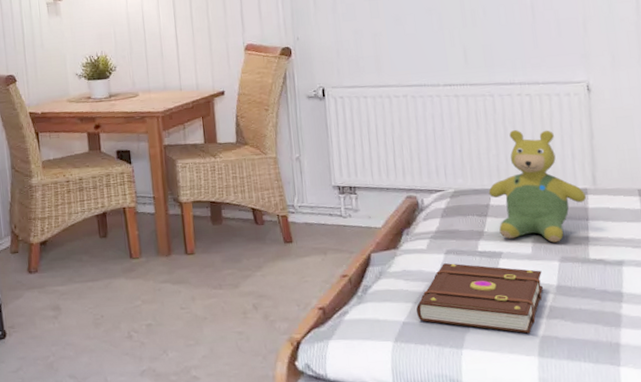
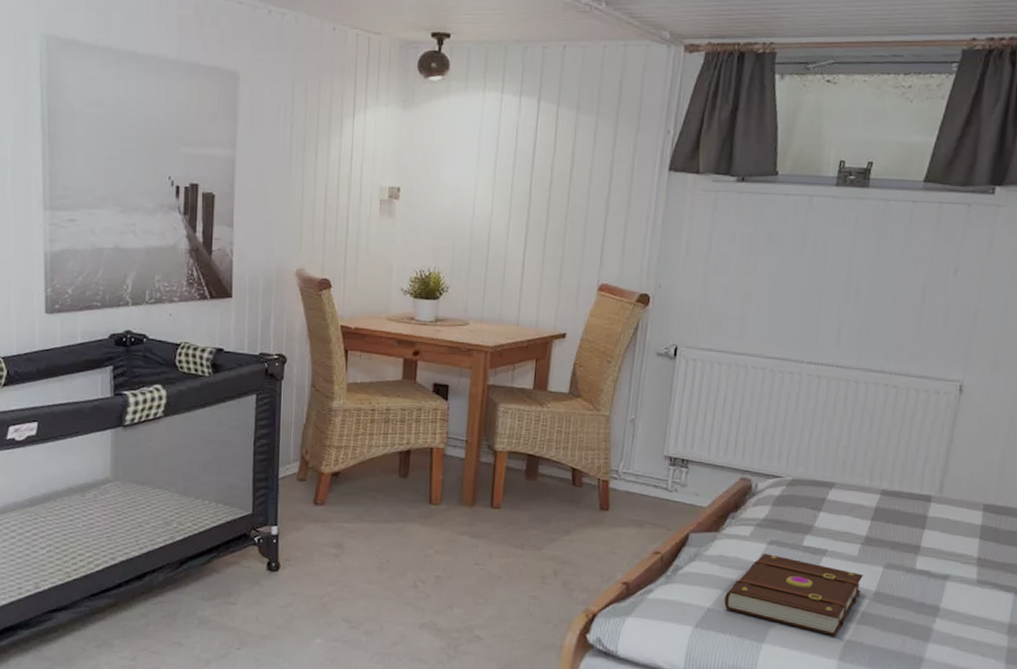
teddy bear: present [488,130,587,243] -> none [828,423,929,548]

